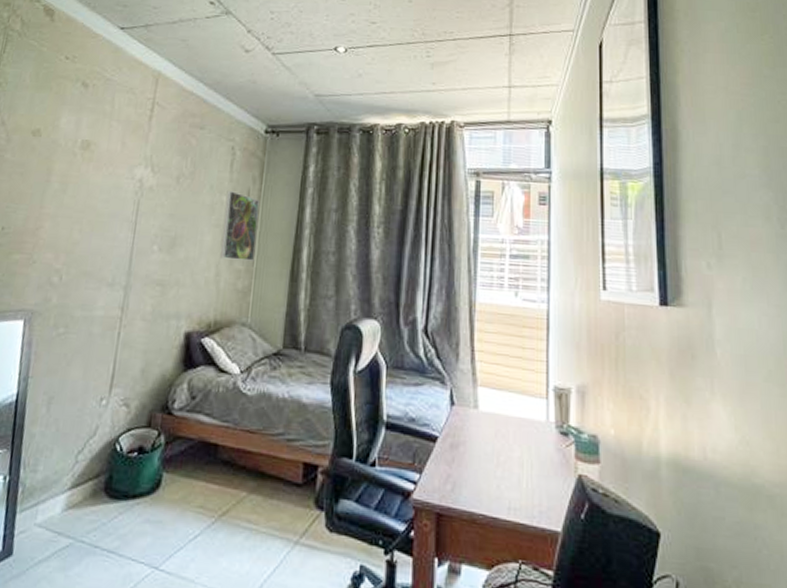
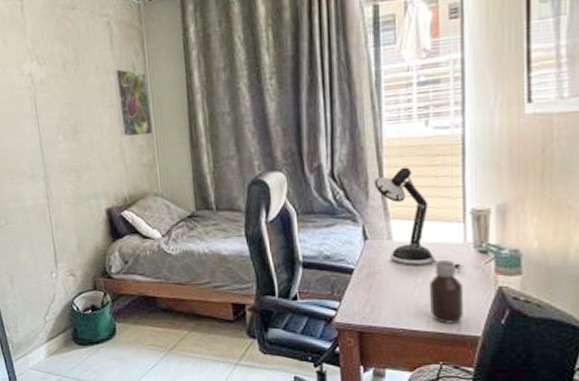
desk lamp: none [465,333,546,450] -> present [374,167,464,269]
bottle: none [512,438,544,514] -> present [430,260,463,324]

